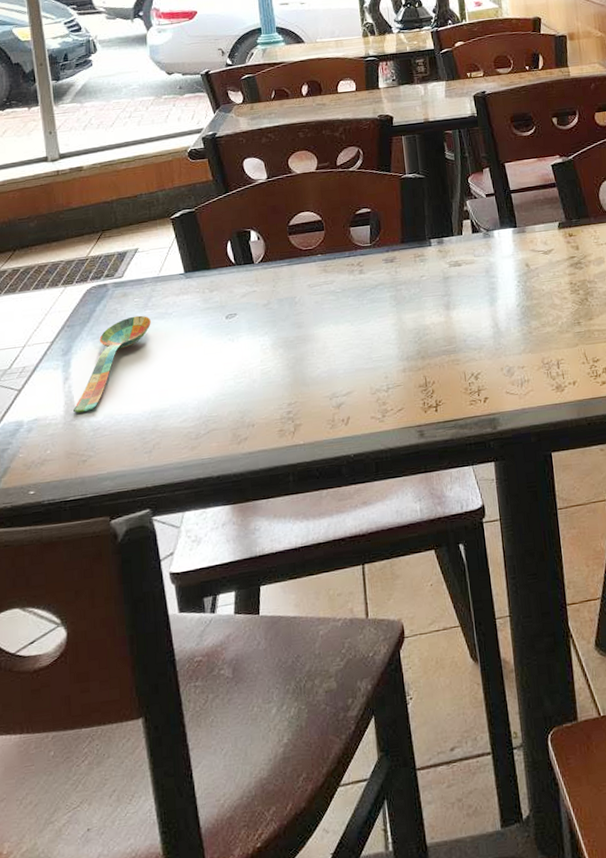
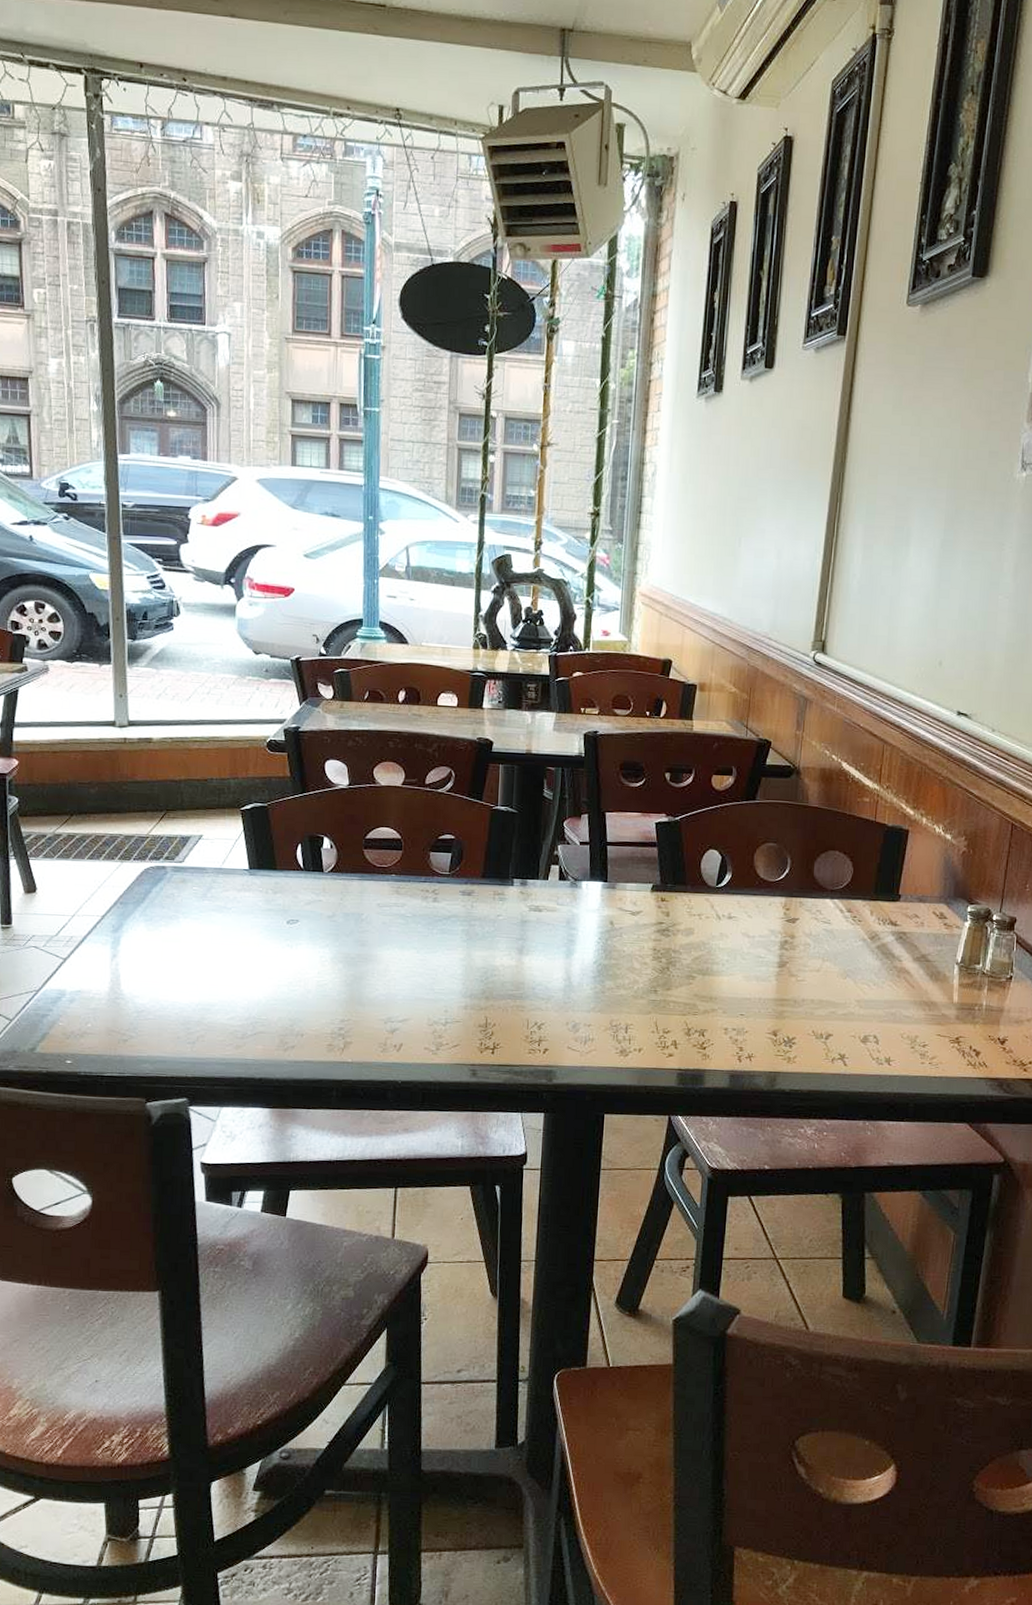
spoon: present [73,315,151,413] -> none [119,904,208,993]

